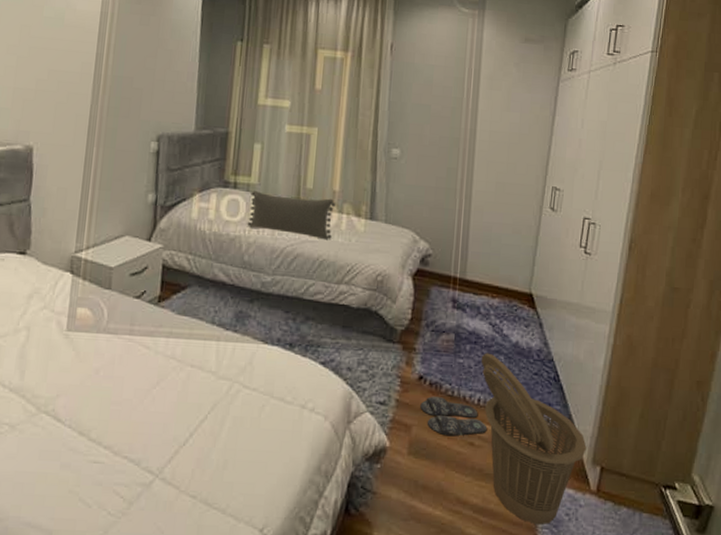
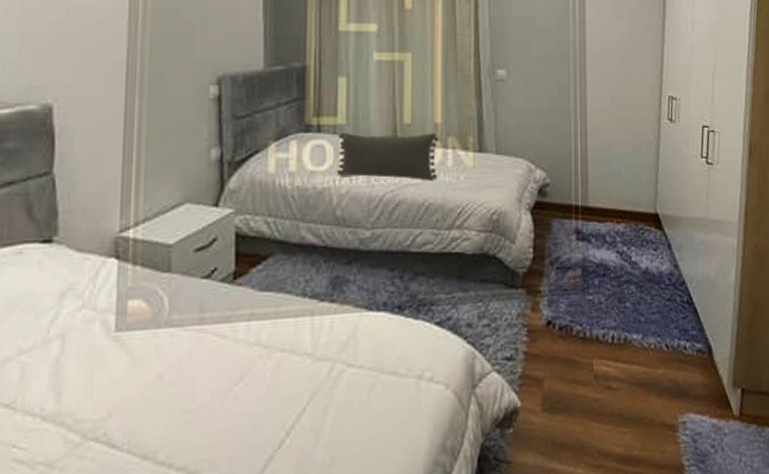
slippers: present [420,396,488,437] -> none [551,341,624,384]
laundry basket: present [481,353,587,525] -> none [611,284,726,464]

